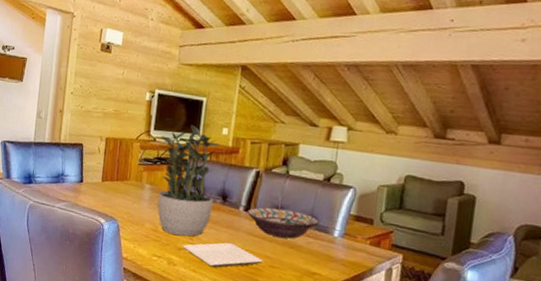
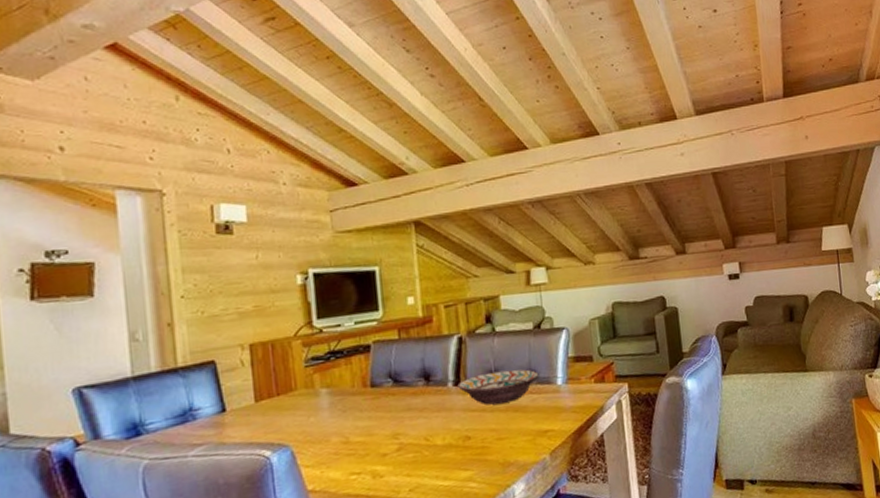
potted plant: present [156,125,220,237] -> none [327,302,416,441]
plate: present [182,242,263,268] -> none [386,427,488,463]

